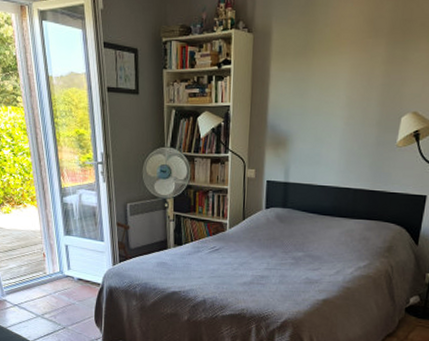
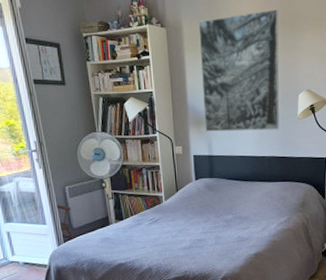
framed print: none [283,13,389,158] -> present [198,9,280,132]

